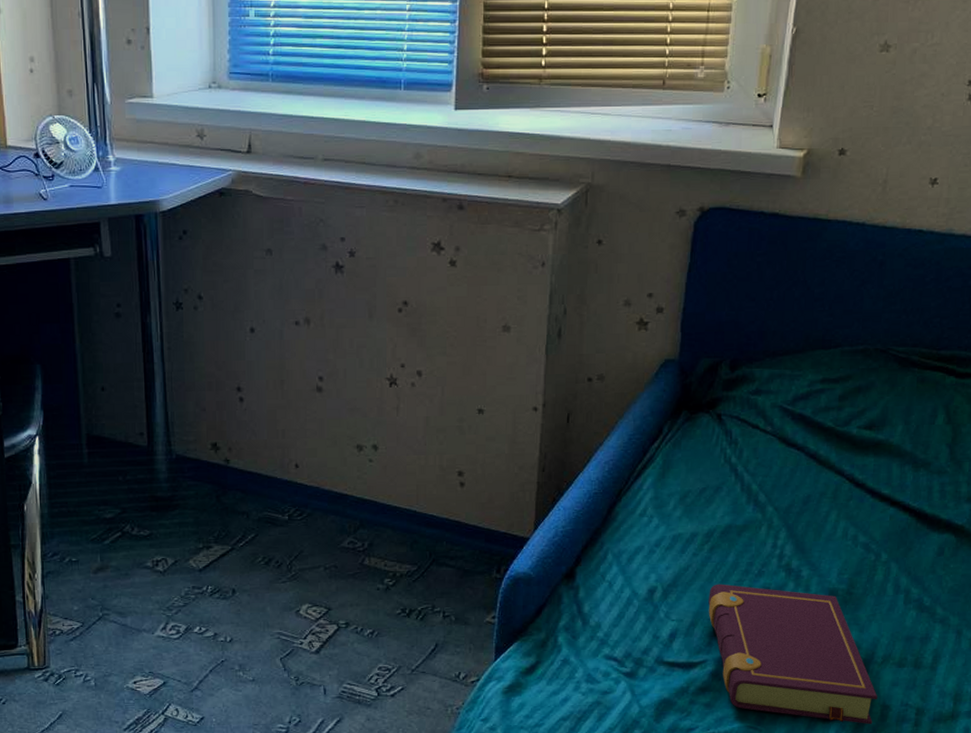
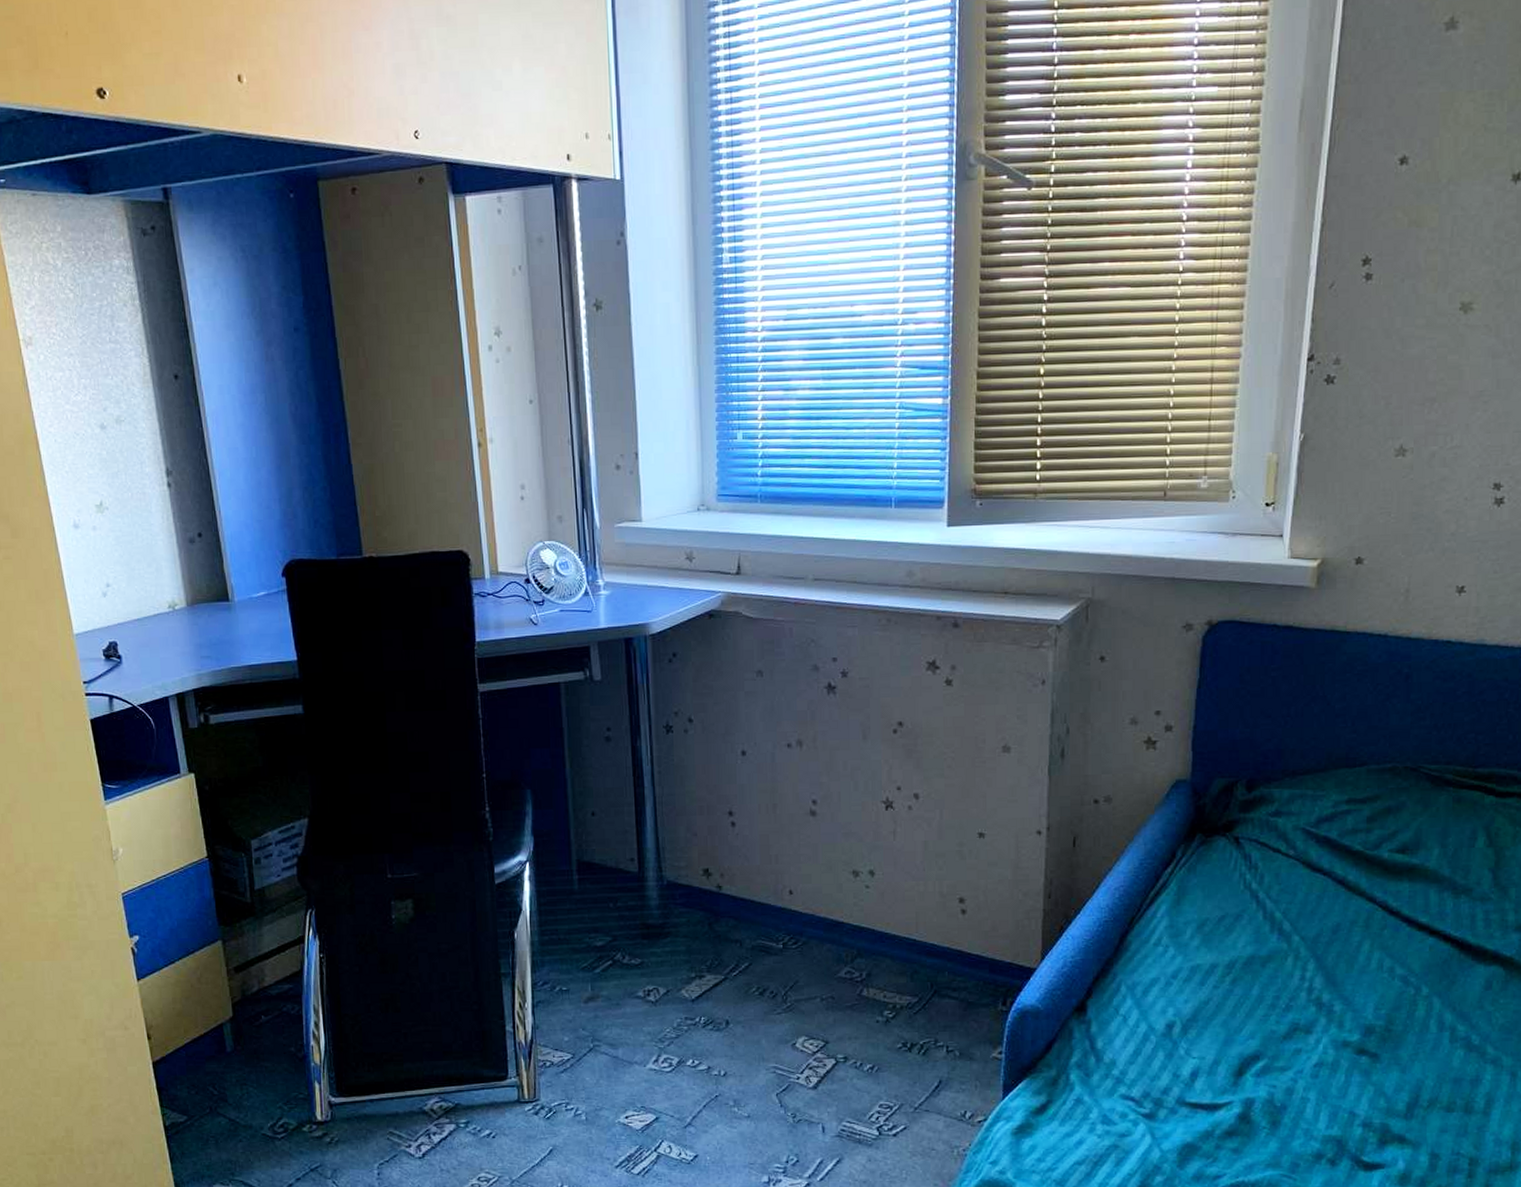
book: present [708,583,878,725] -> none [1232,1018,1425,1175]

